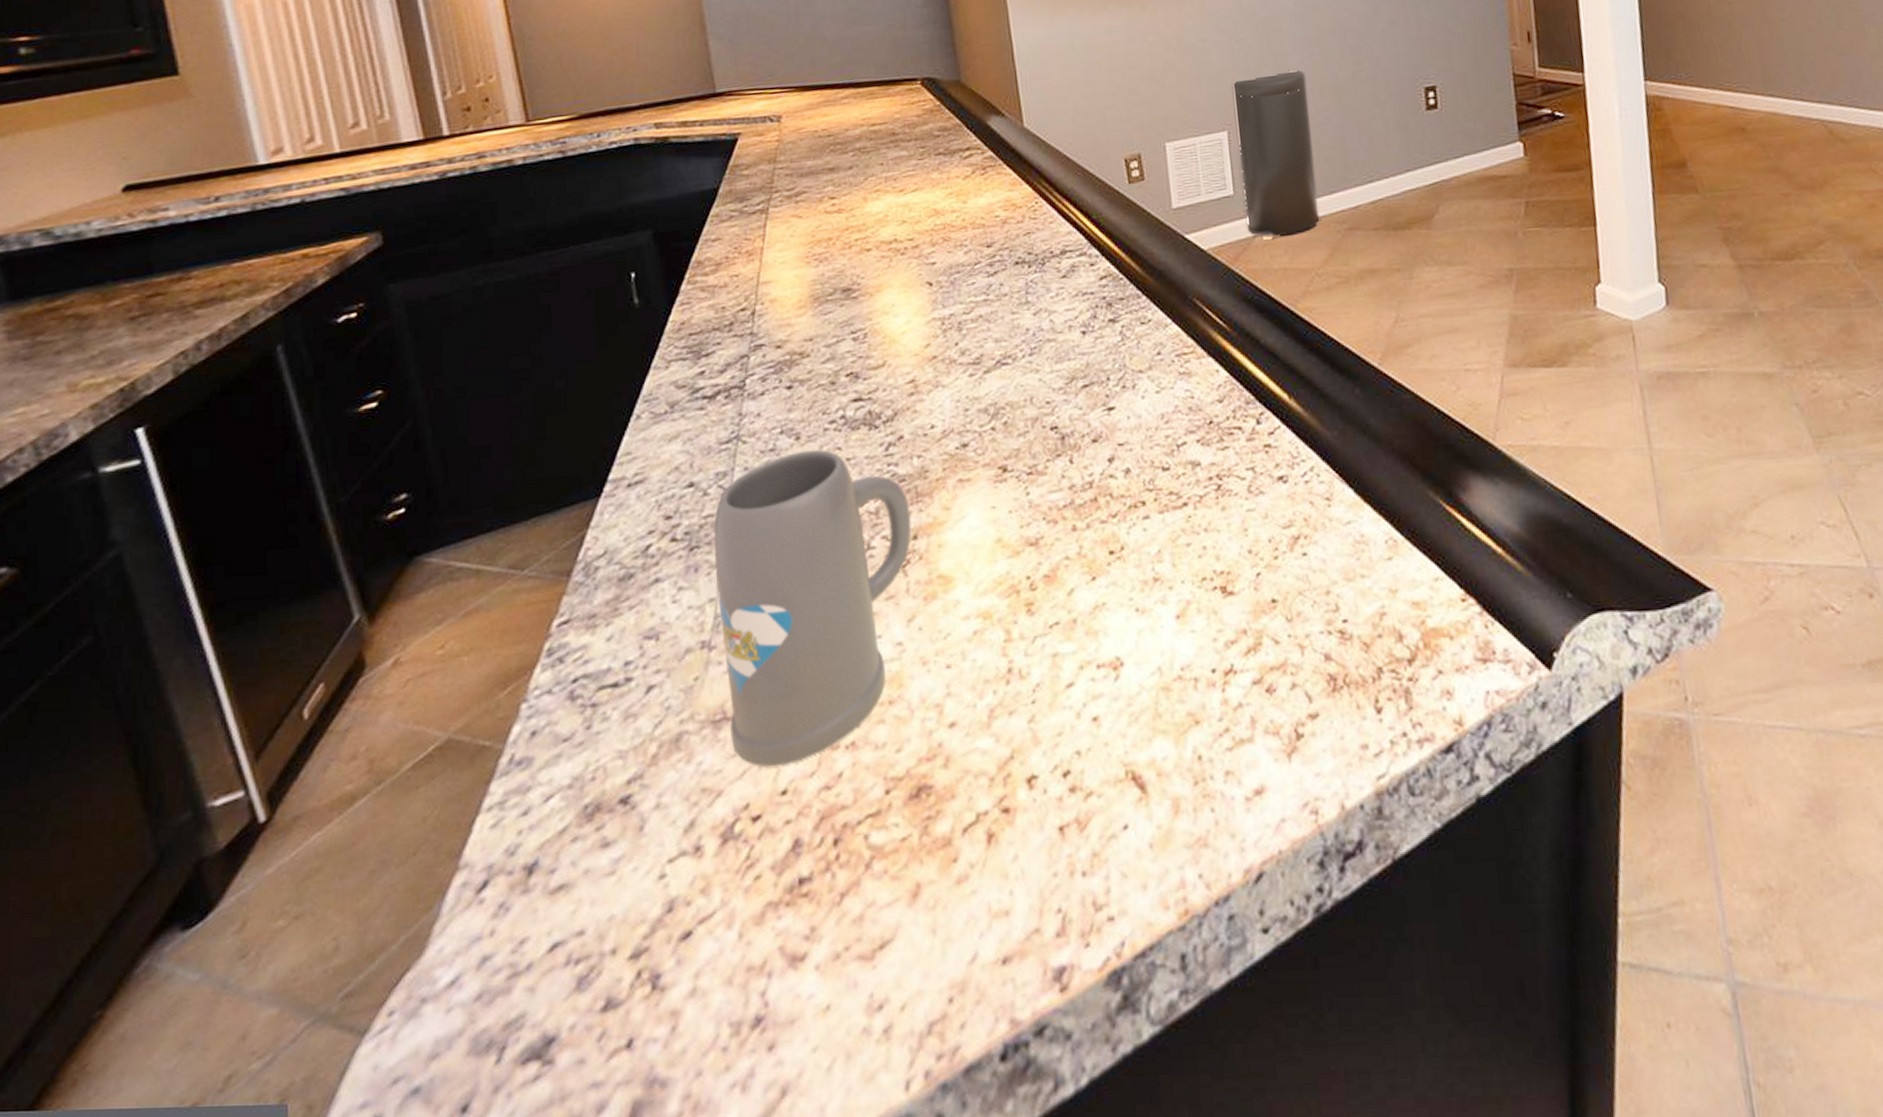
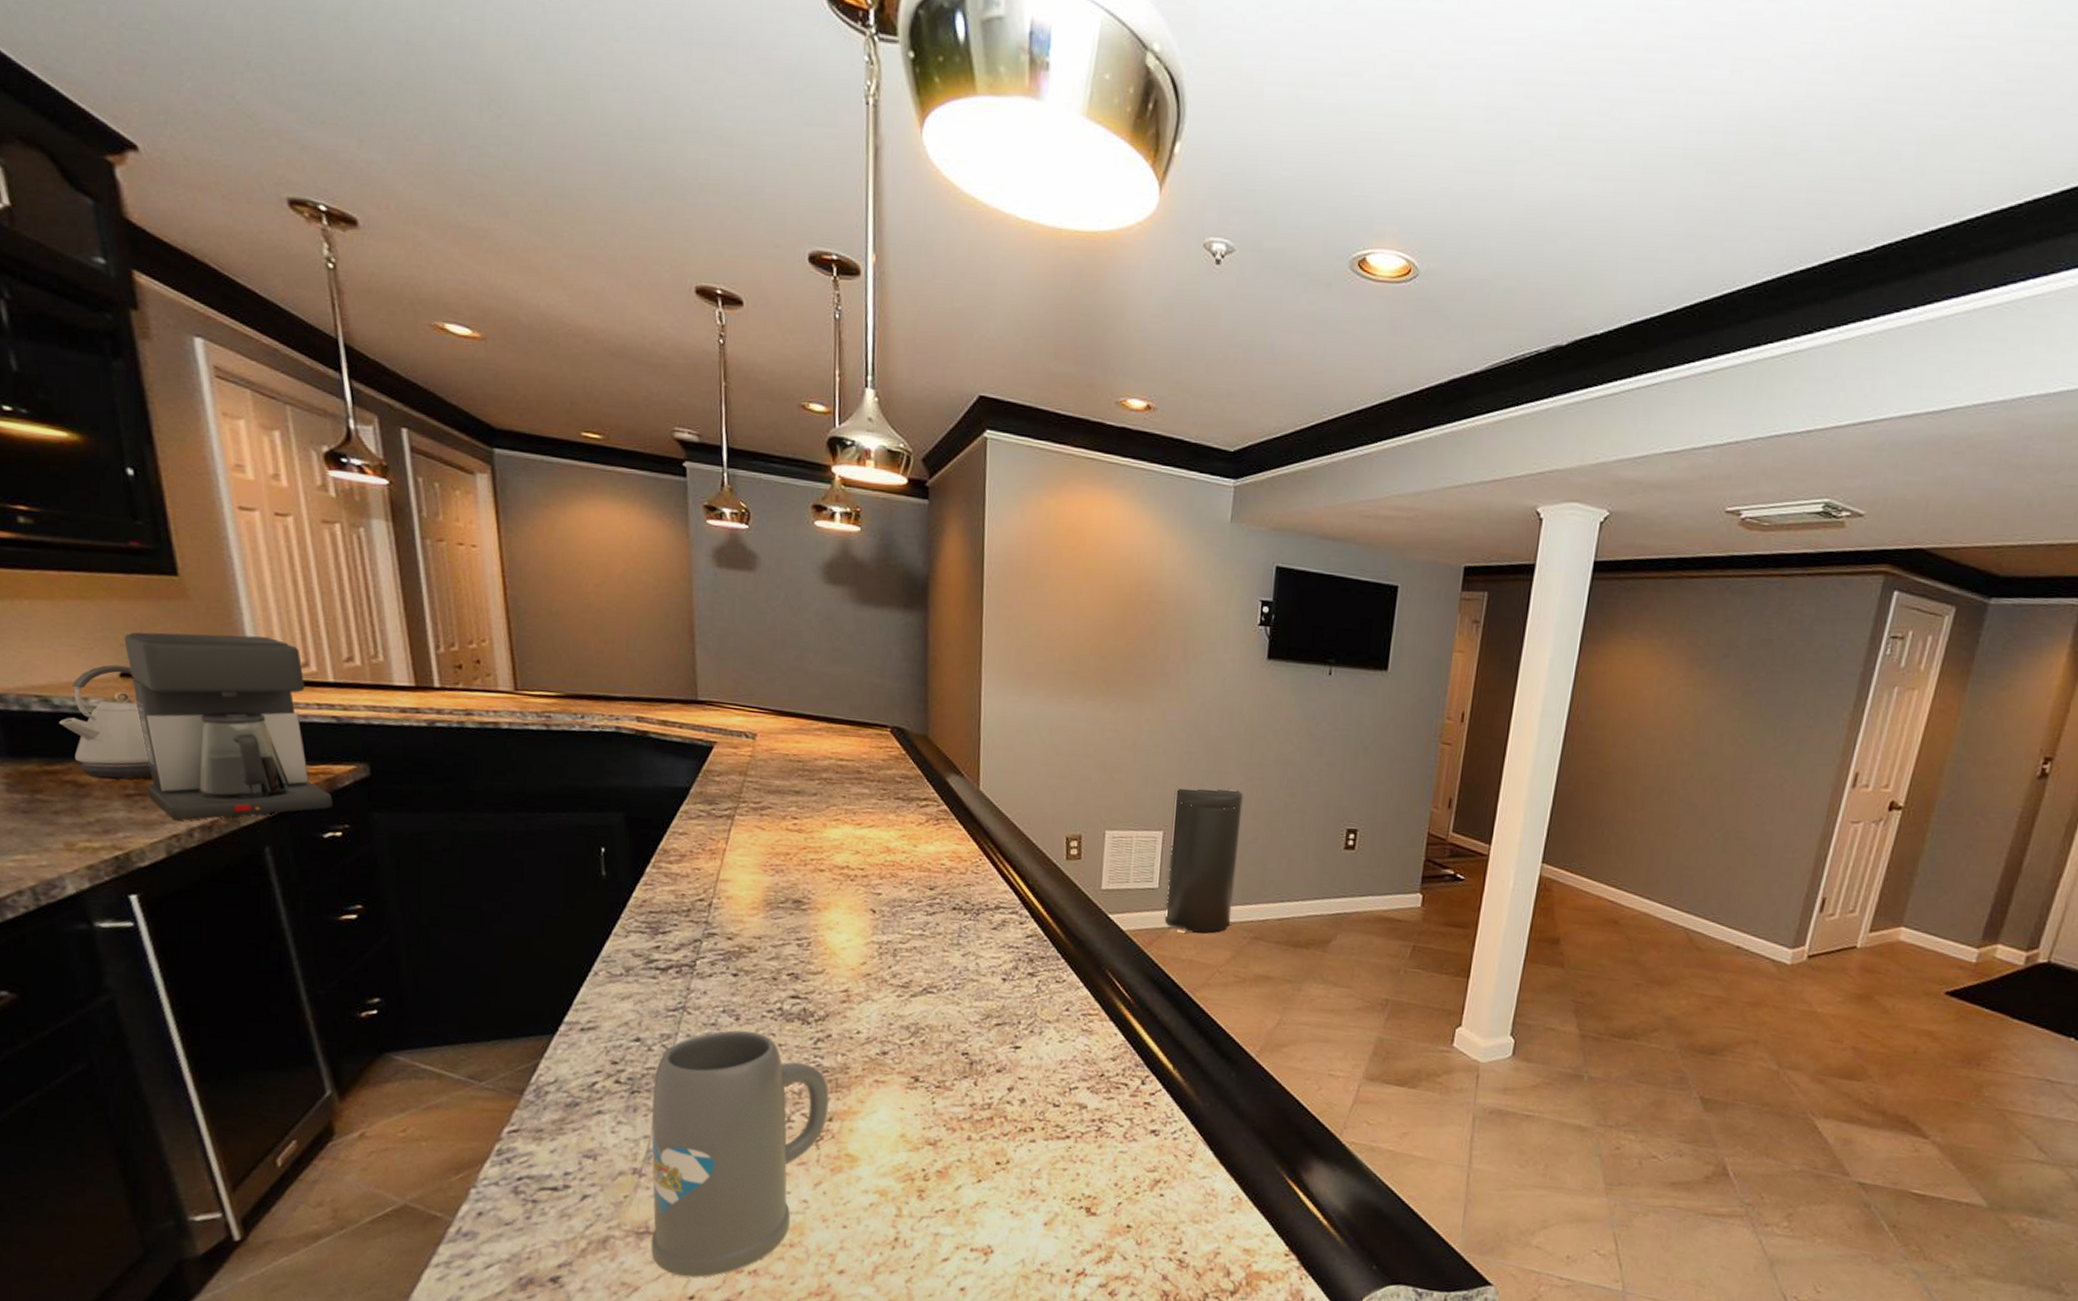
kettle: none [61,179,158,306] -> present [59,664,153,780]
coffee maker: none [126,118,346,335] -> present [124,632,333,821]

